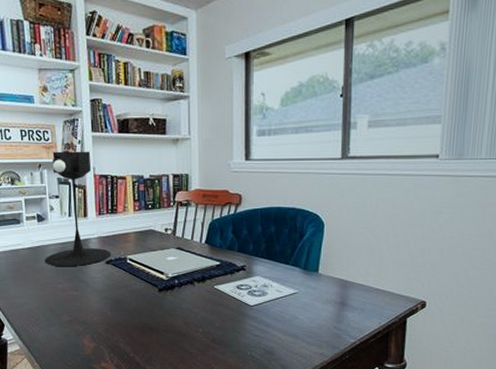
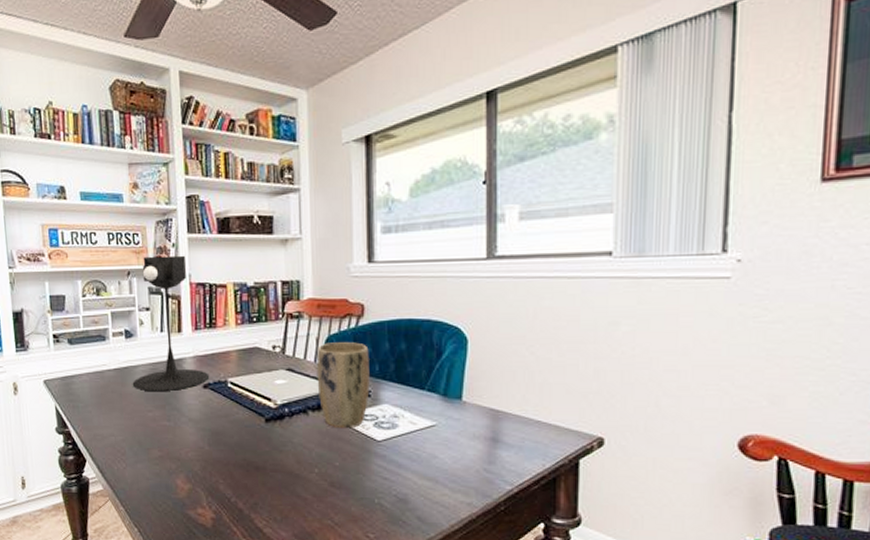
plant pot: none [201,226,245,296] -> present [316,342,370,429]

